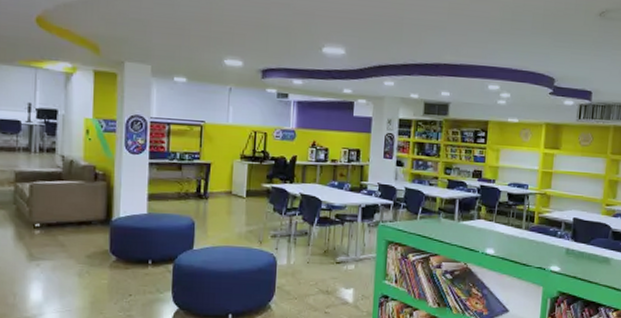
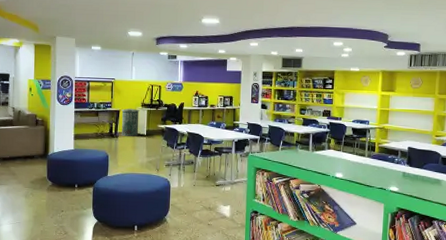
trash can: none [212,160,238,198] -> present [121,108,139,136]

